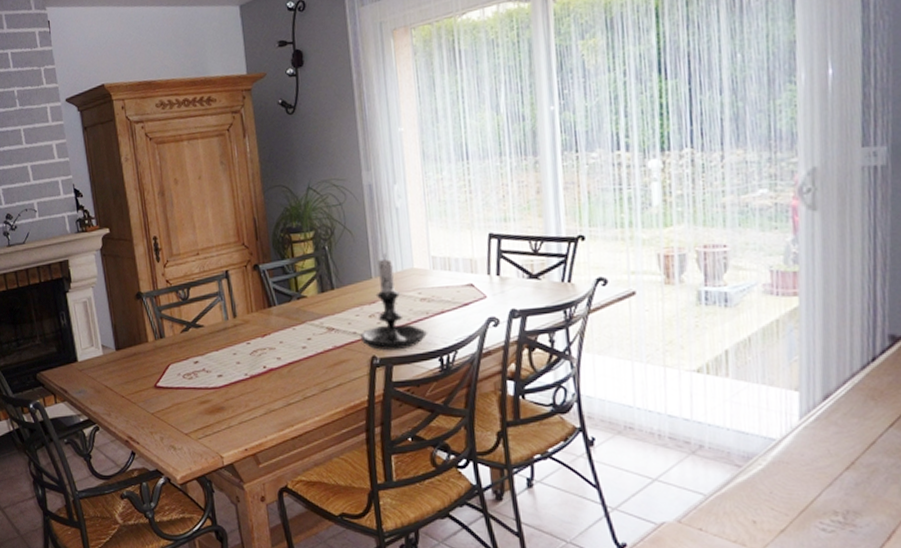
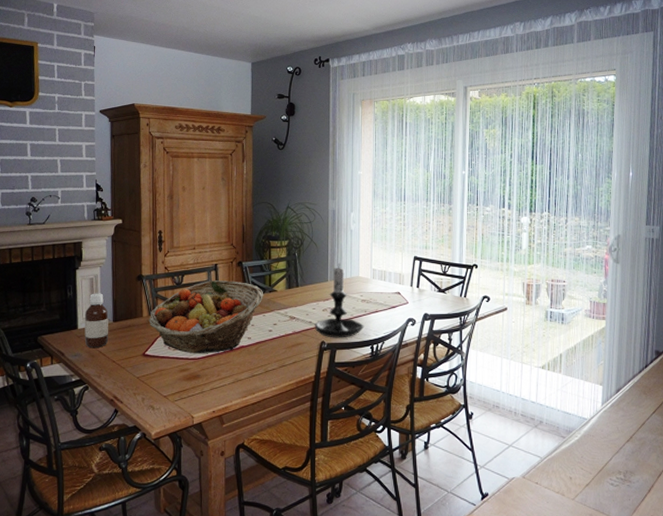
bottle: none [83,318,114,383] -> present [84,293,109,349]
fruit basket: none [155,289,291,382] -> present [149,280,264,354]

